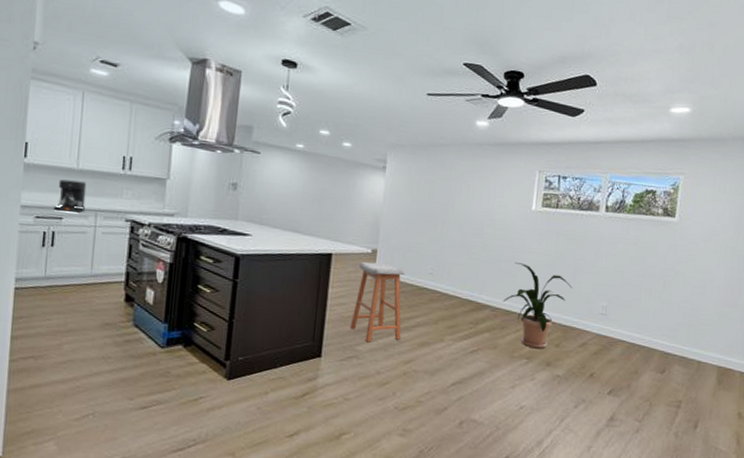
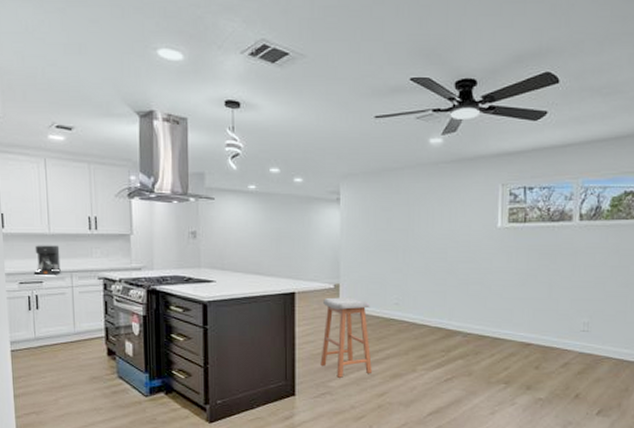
house plant: present [503,262,572,349] -> none [475,284,549,373]

